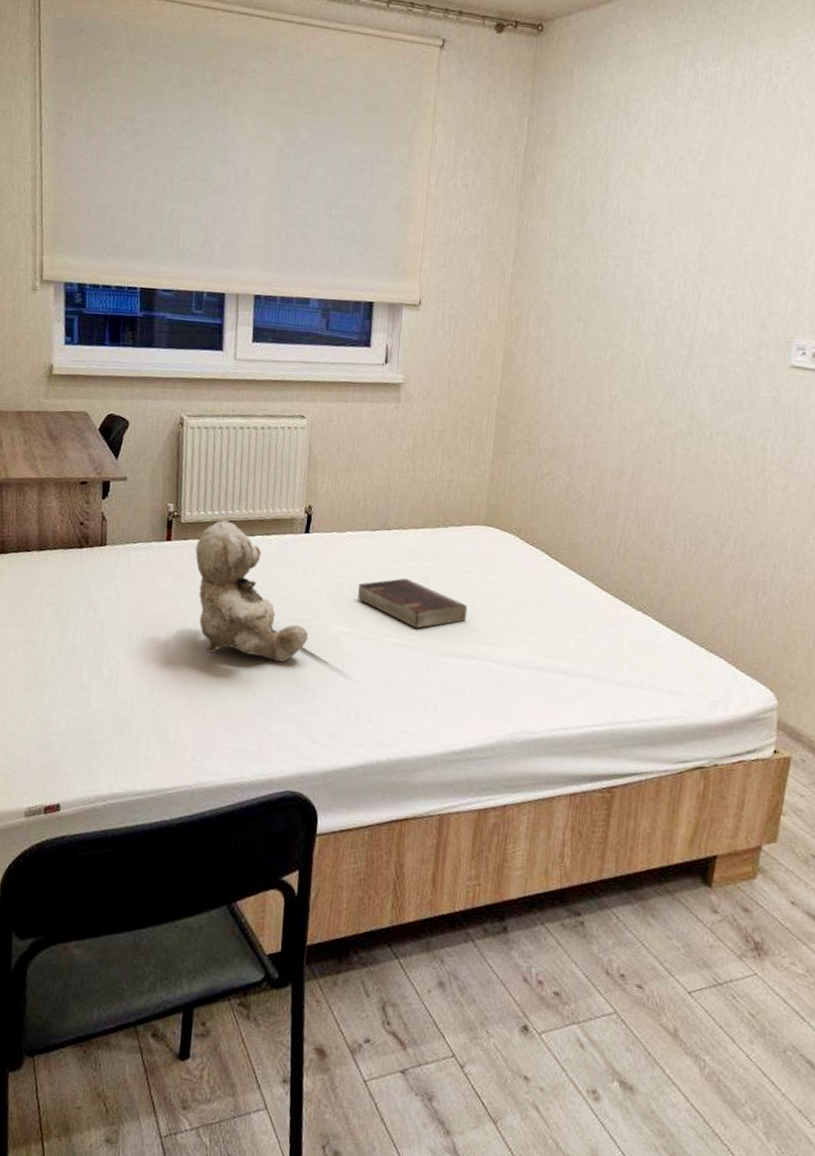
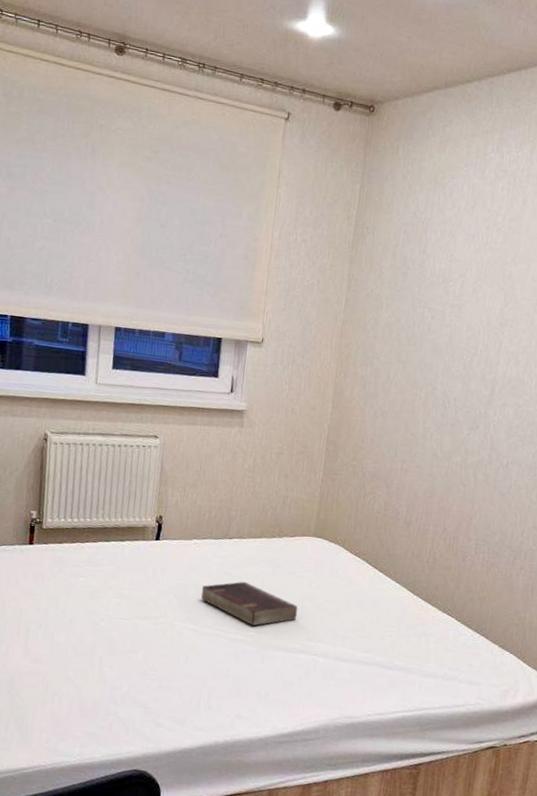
teddy bear: present [195,520,309,662] -> none [55,527,157,655]

